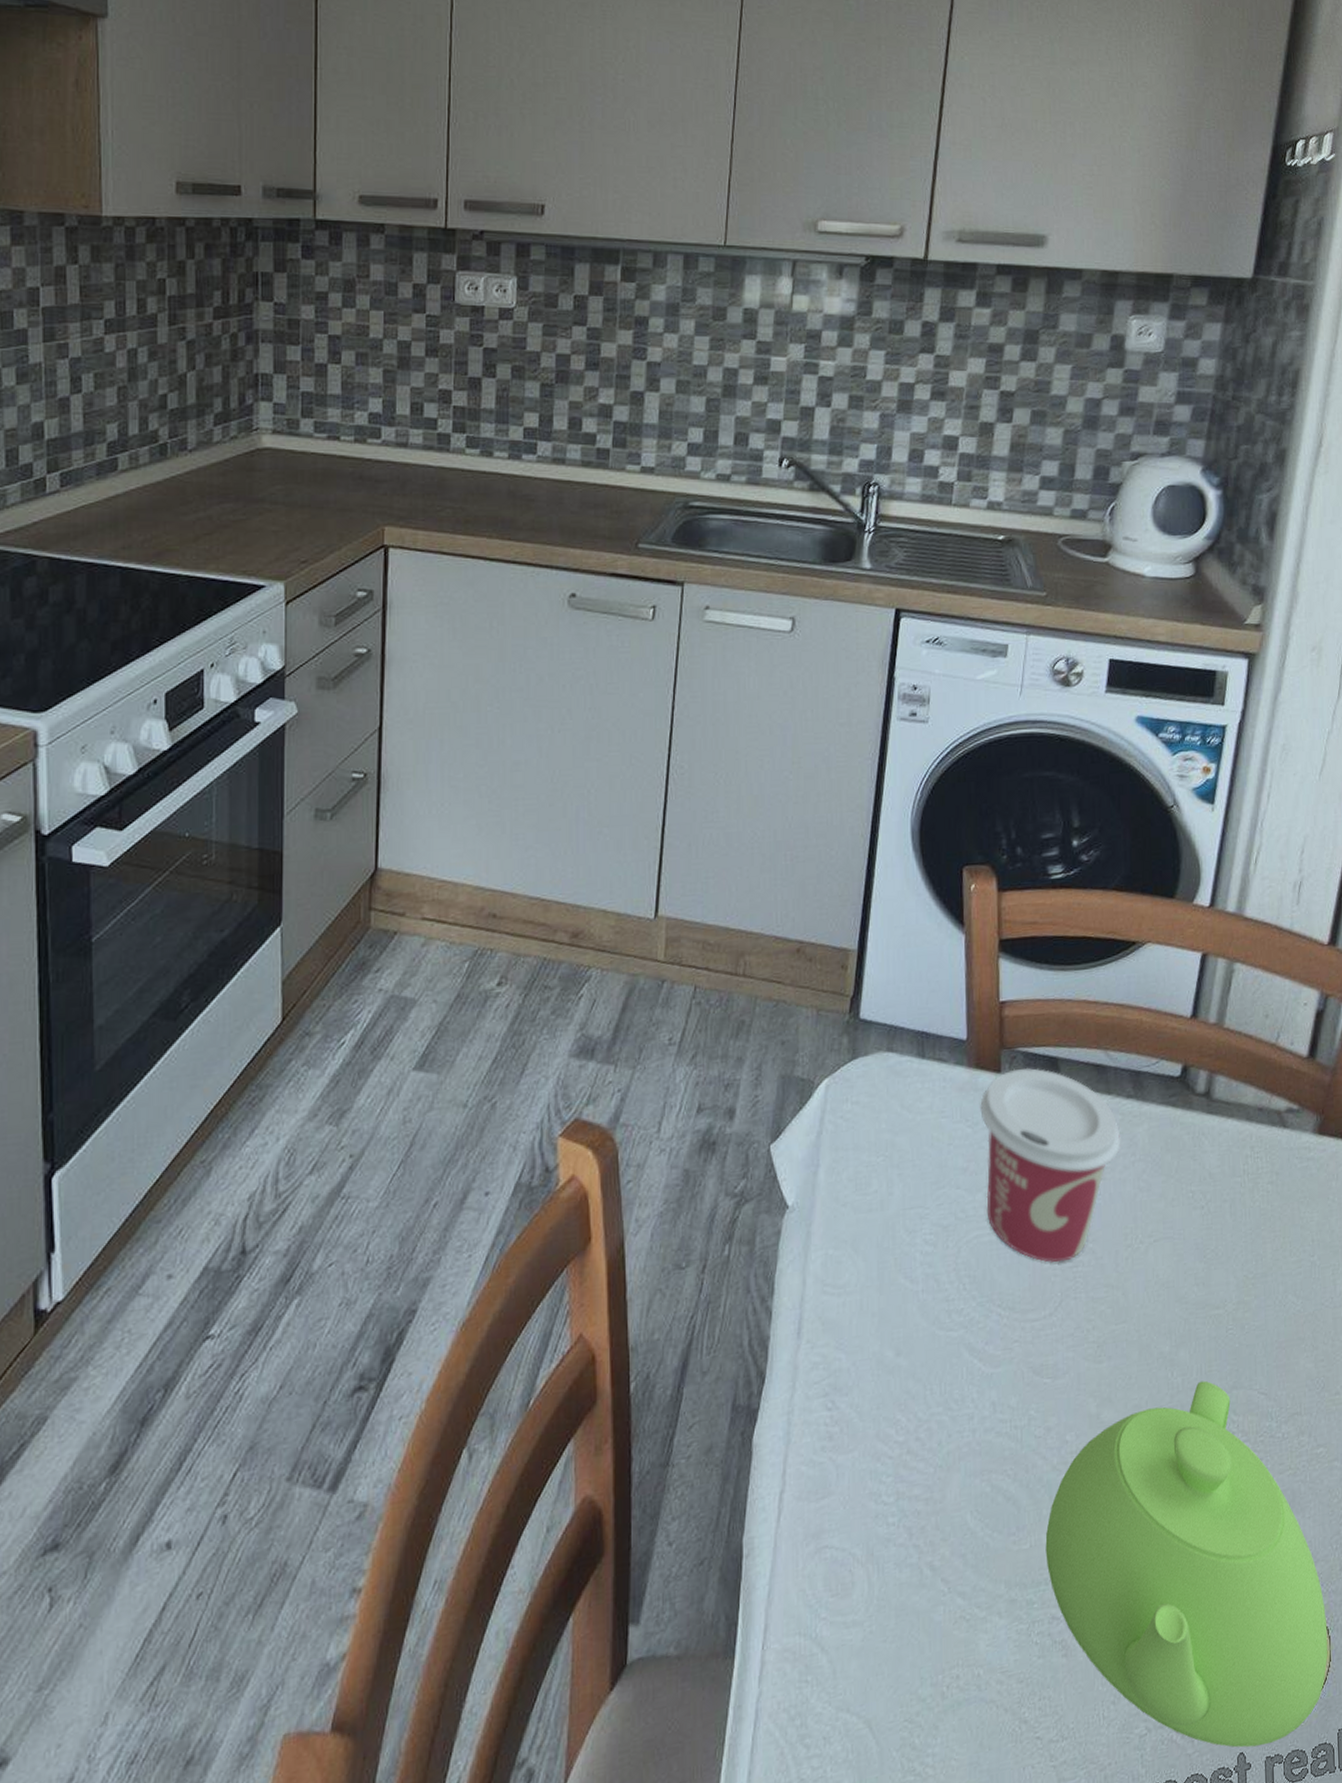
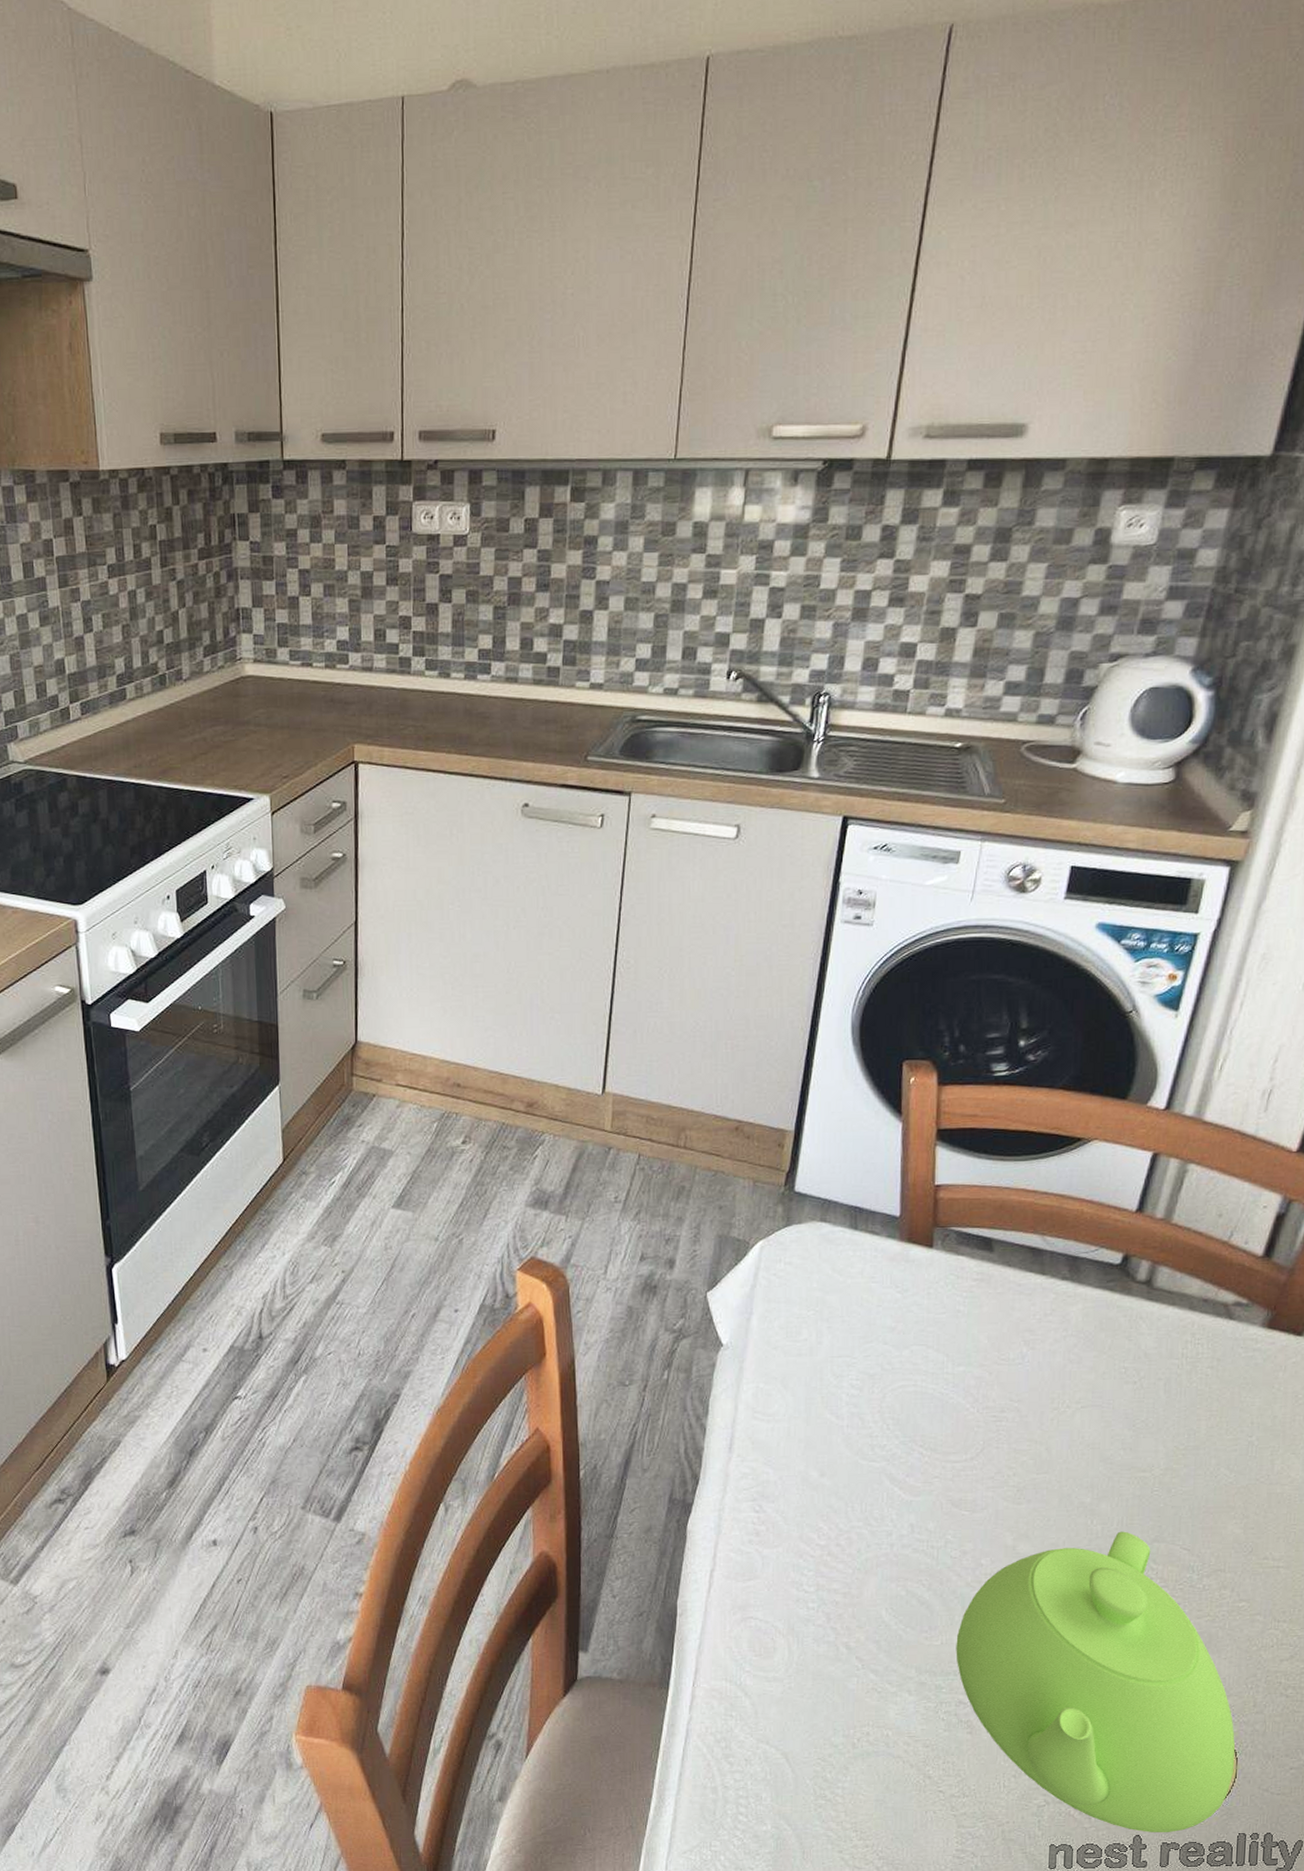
cup: present [980,1067,1121,1262] -> none [910,1245,1054,1416]

